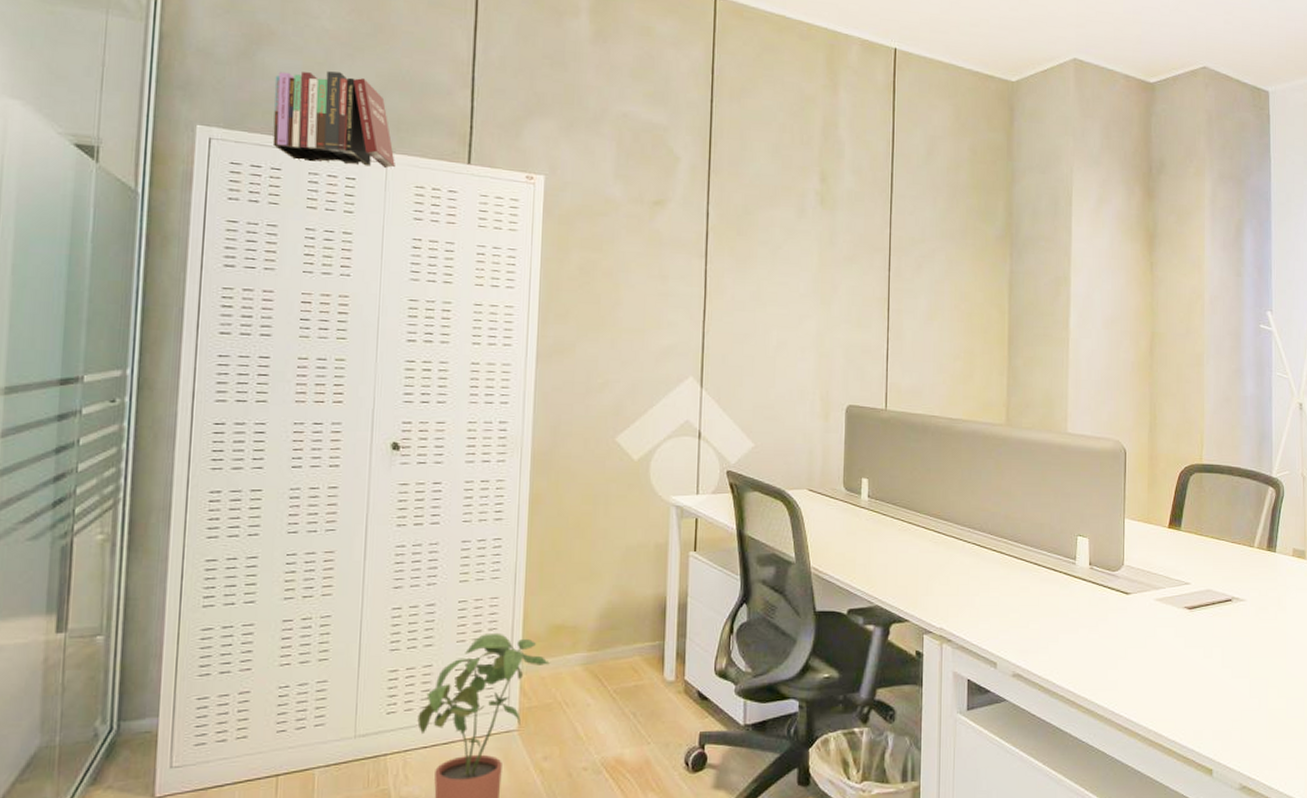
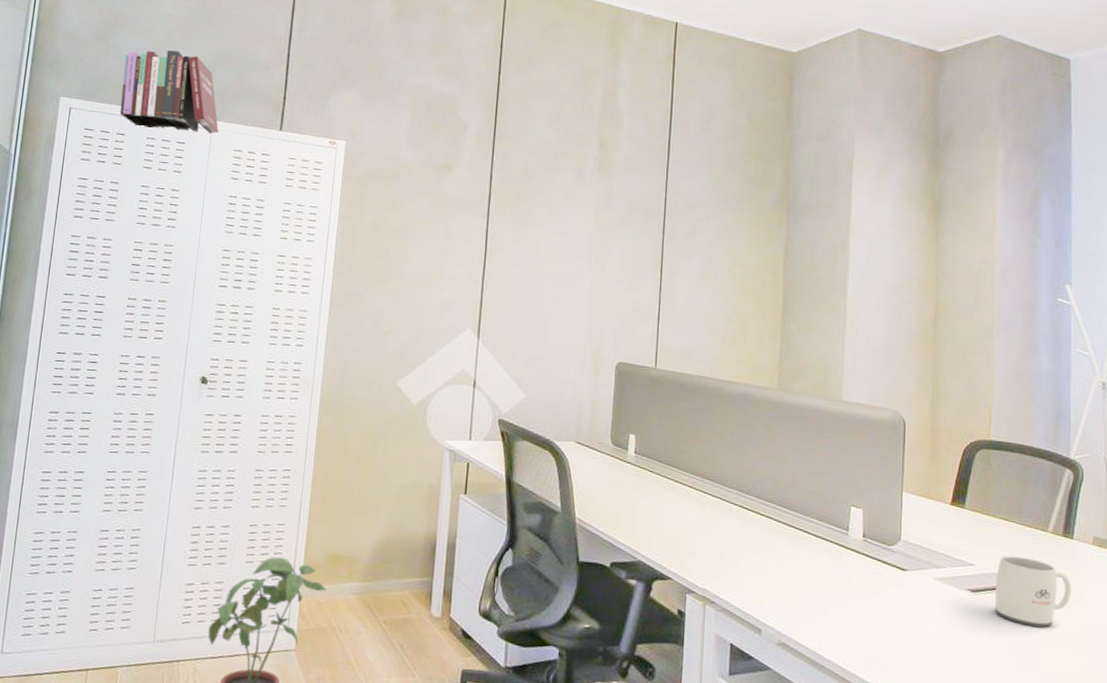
mug: none [1209,572,1275,636] -> present [995,555,1072,627]

